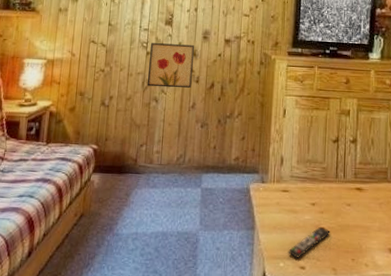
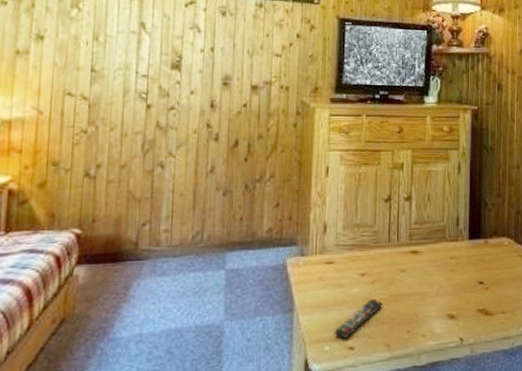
wall art: present [147,43,194,88] -> none [148,93,211,149]

